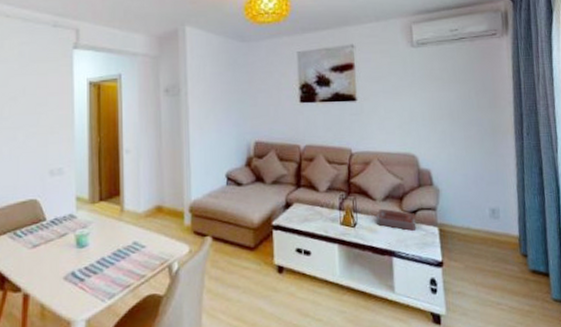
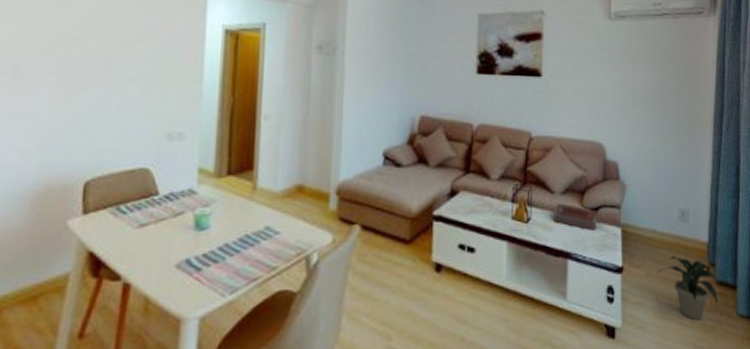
potted plant: none [474,250,533,306] -> present [657,256,719,321]

